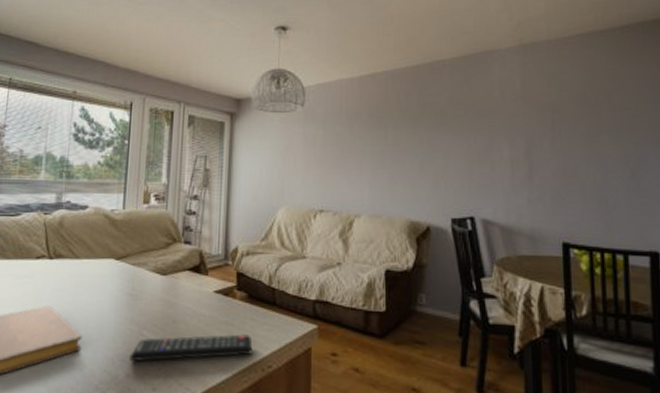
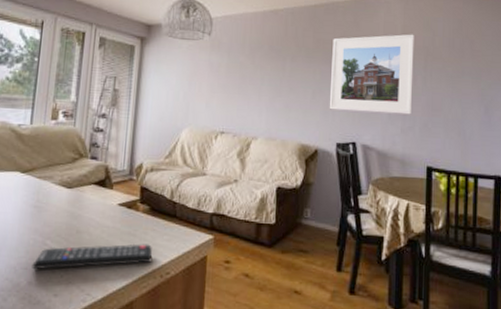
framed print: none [440,90,539,183] -> present [329,34,414,115]

